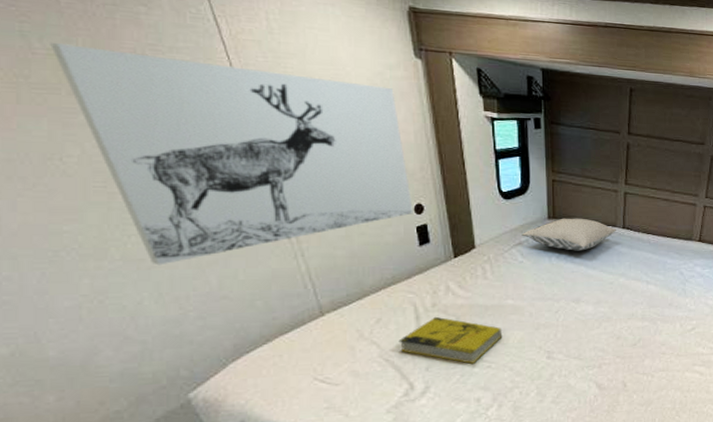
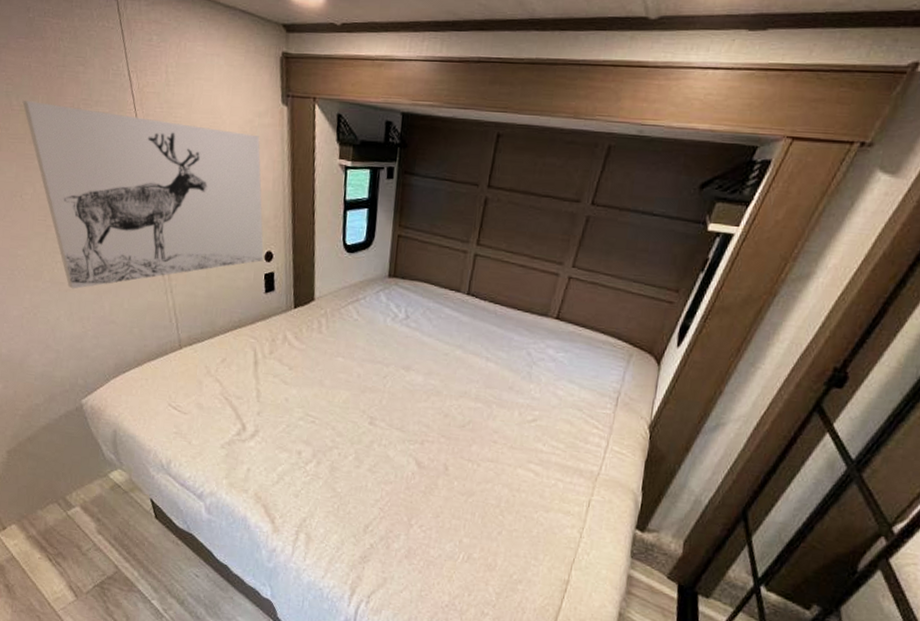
book: present [398,316,503,364] -> none [237,364,330,416]
pillow: present [522,218,616,251] -> none [360,277,460,315]

